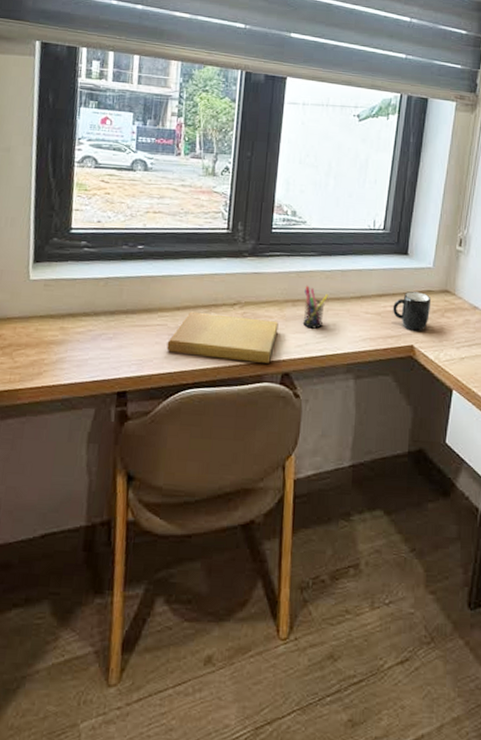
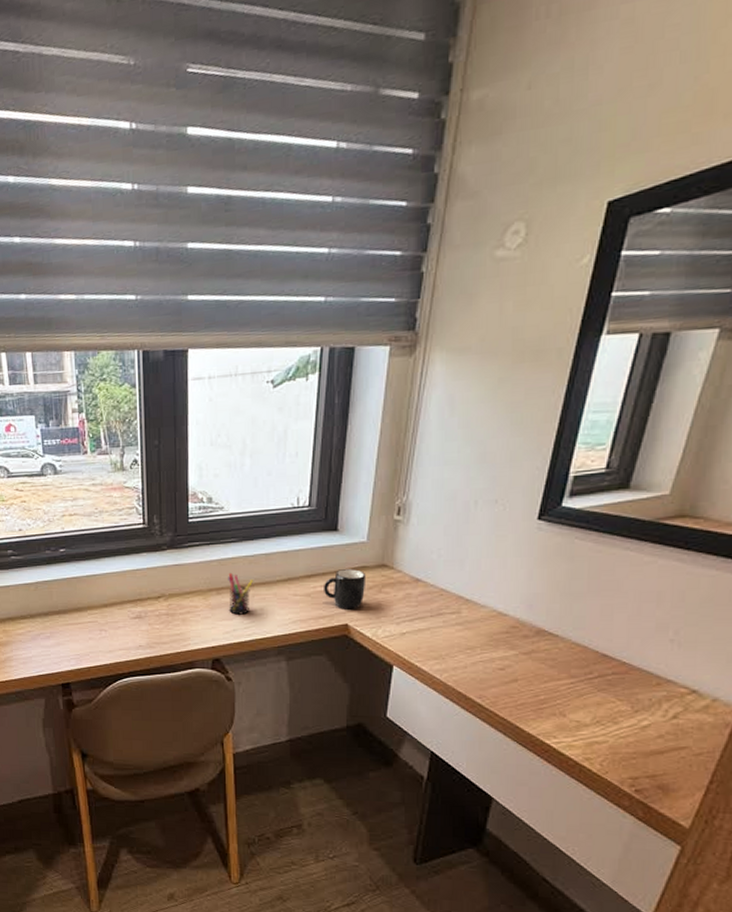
book: present [166,311,279,364] -> none [100,607,205,652]

